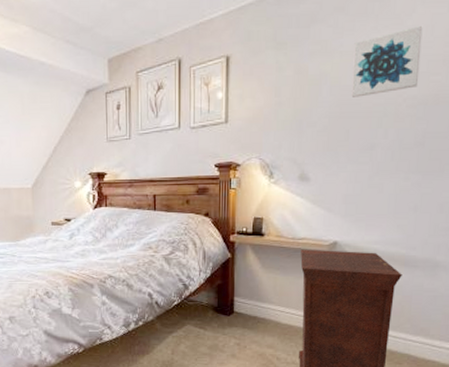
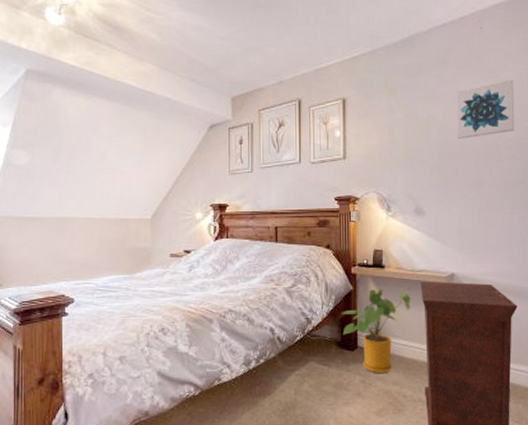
house plant: none [218,257,290,338] -> present [341,289,411,374]

